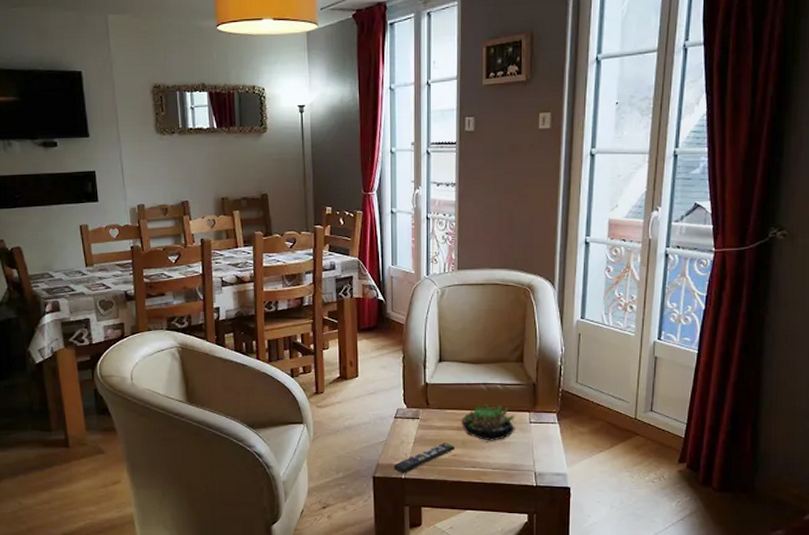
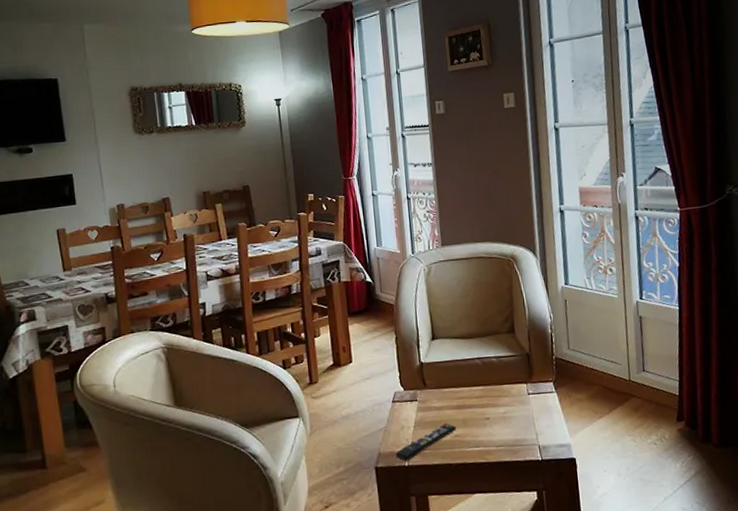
succulent plant: present [460,405,515,441] -> none [459,378,515,418]

